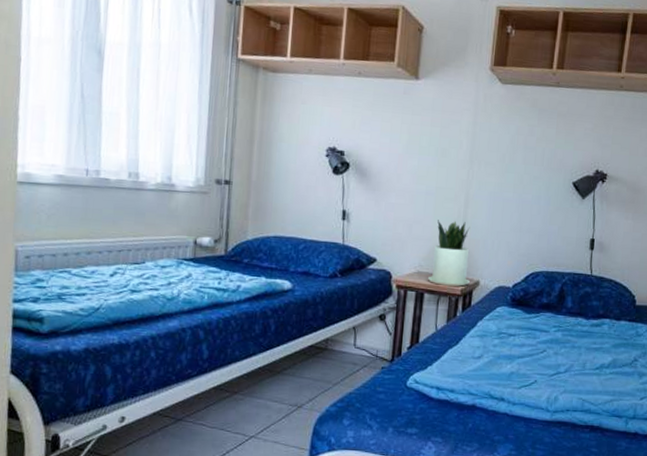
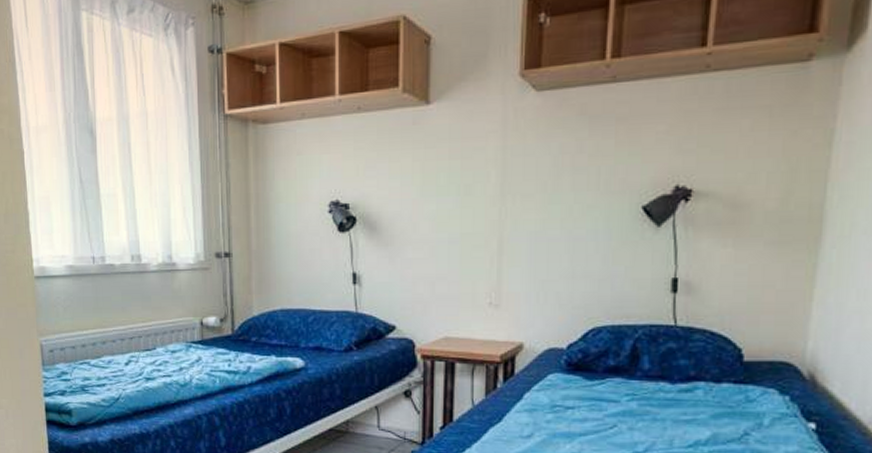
planter: present [428,220,471,287] -> none [459,273,512,352]

